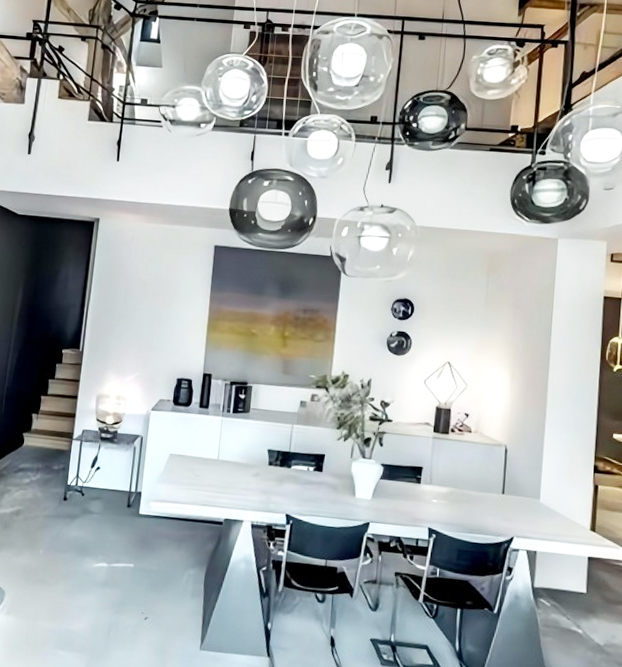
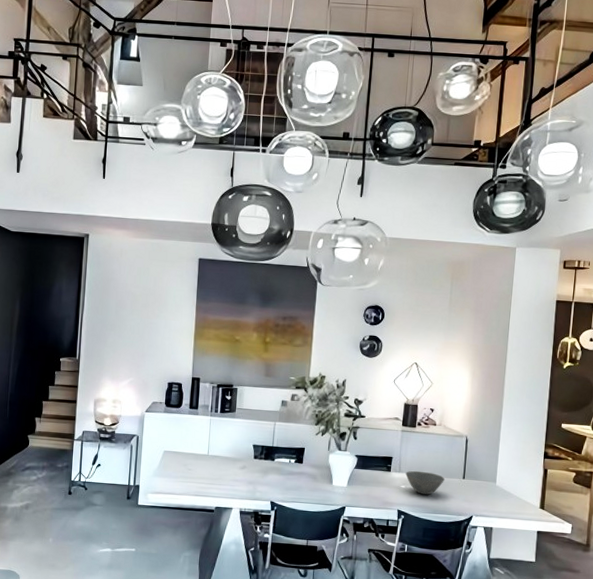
bowl: none [437,483,482,512] -> present [405,470,445,495]

